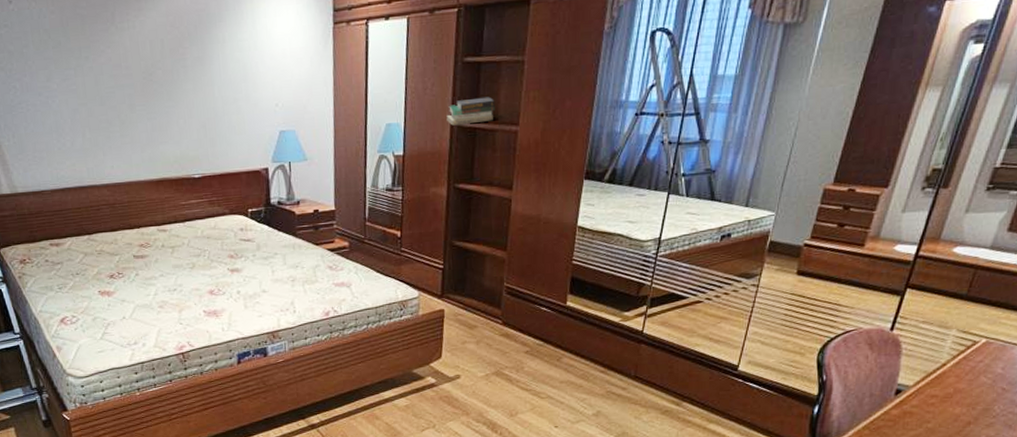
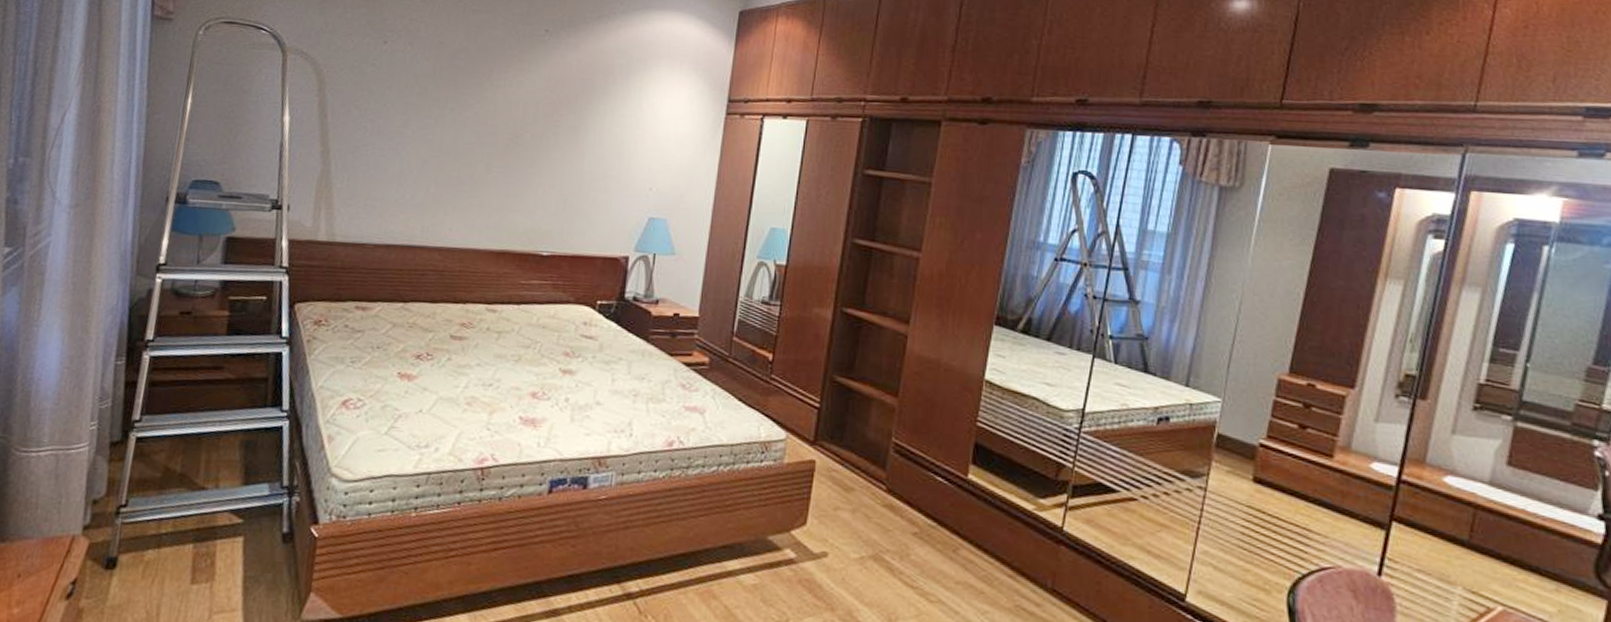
books: present [446,96,495,126] -> none [840,214,896,243]

